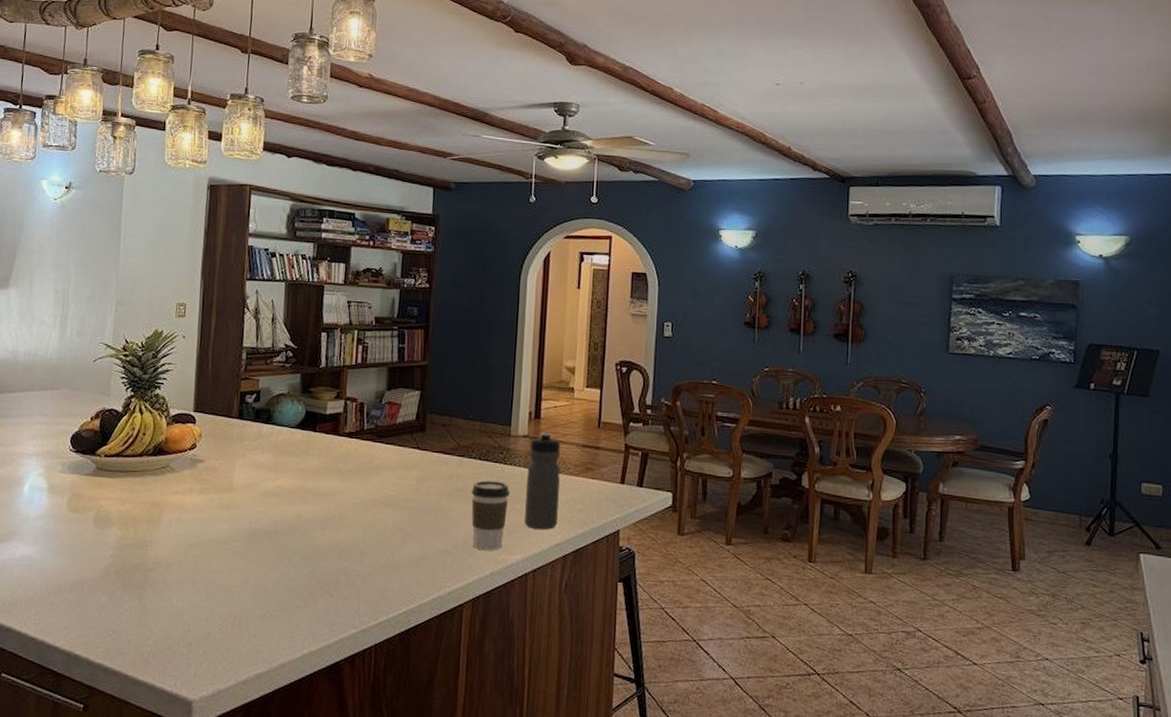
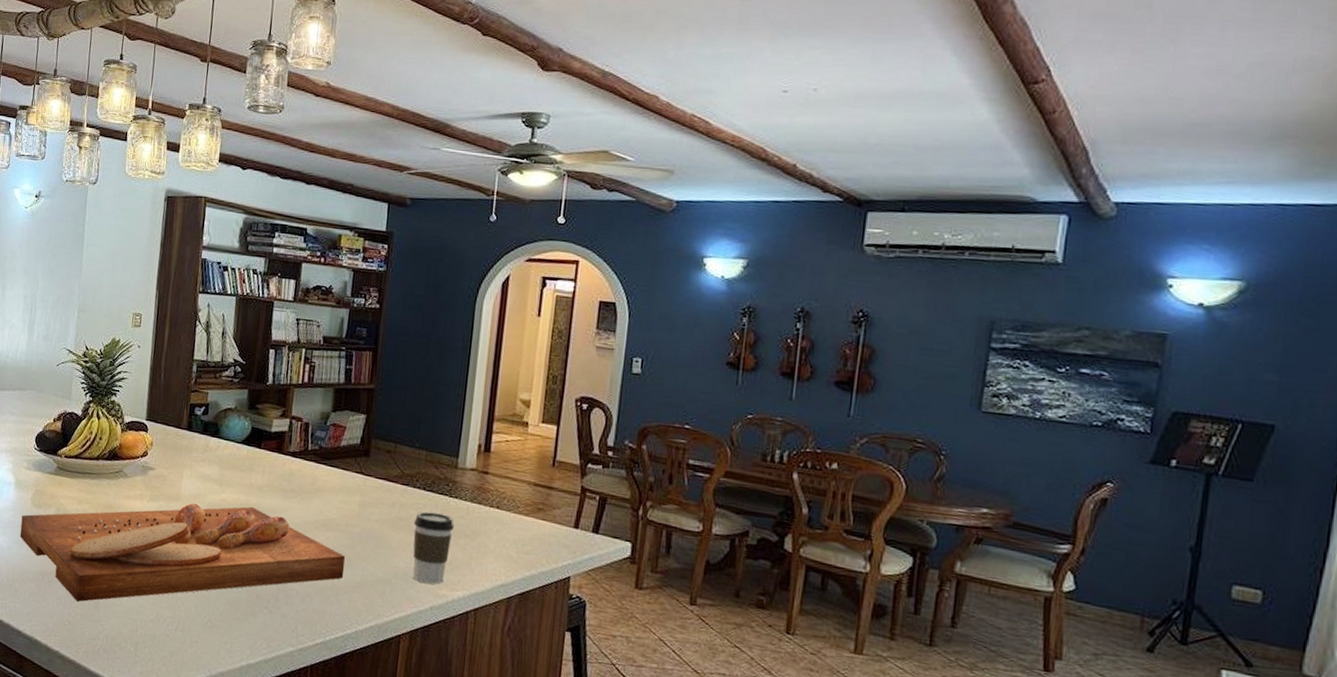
cutting board: none [54,491,406,608] -> present [19,503,345,602]
water bottle: present [525,432,560,530] -> none [468,466,511,569]

